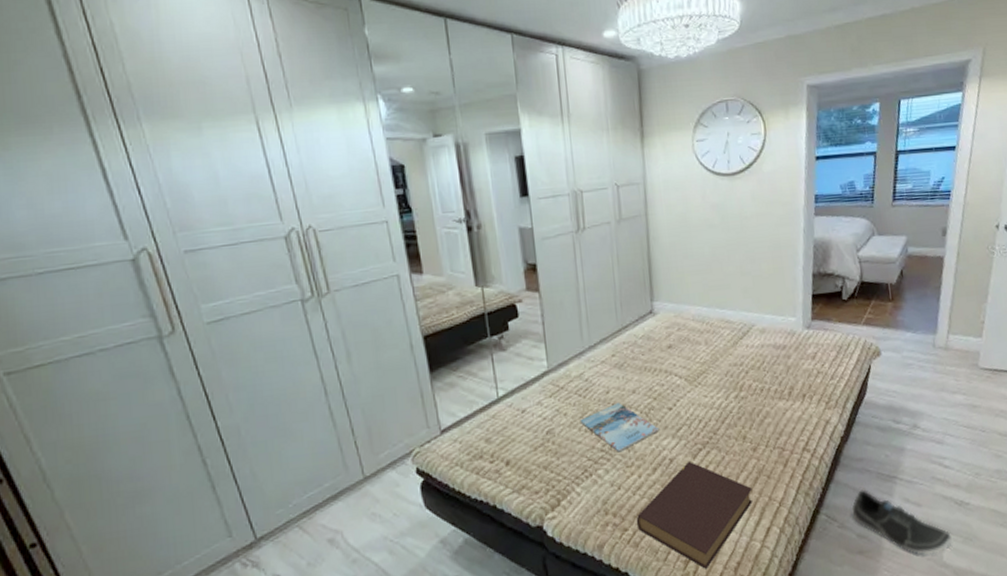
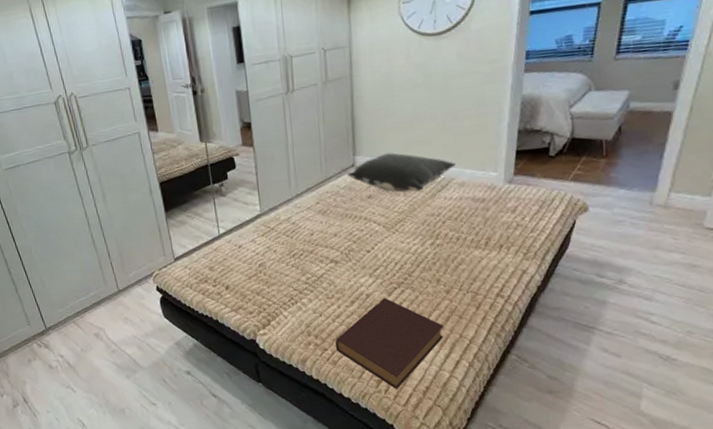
magazine: present [579,403,660,453] -> none [287,244,358,286]
pillow: none [644,298,756,341] -> present [346,153,456,193]
shoe: present [851,489,952,555] -> none [544,336,652,402]

